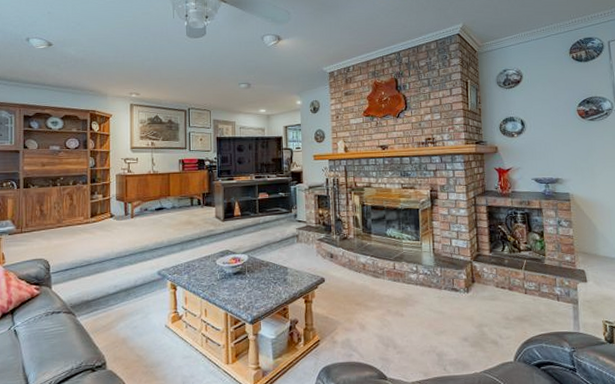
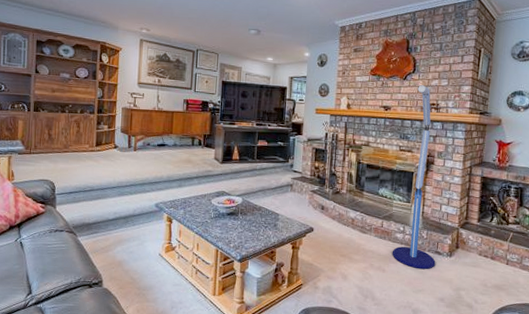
floor lamp: none [408,121,454,310] -> present [392,85,436,270]

